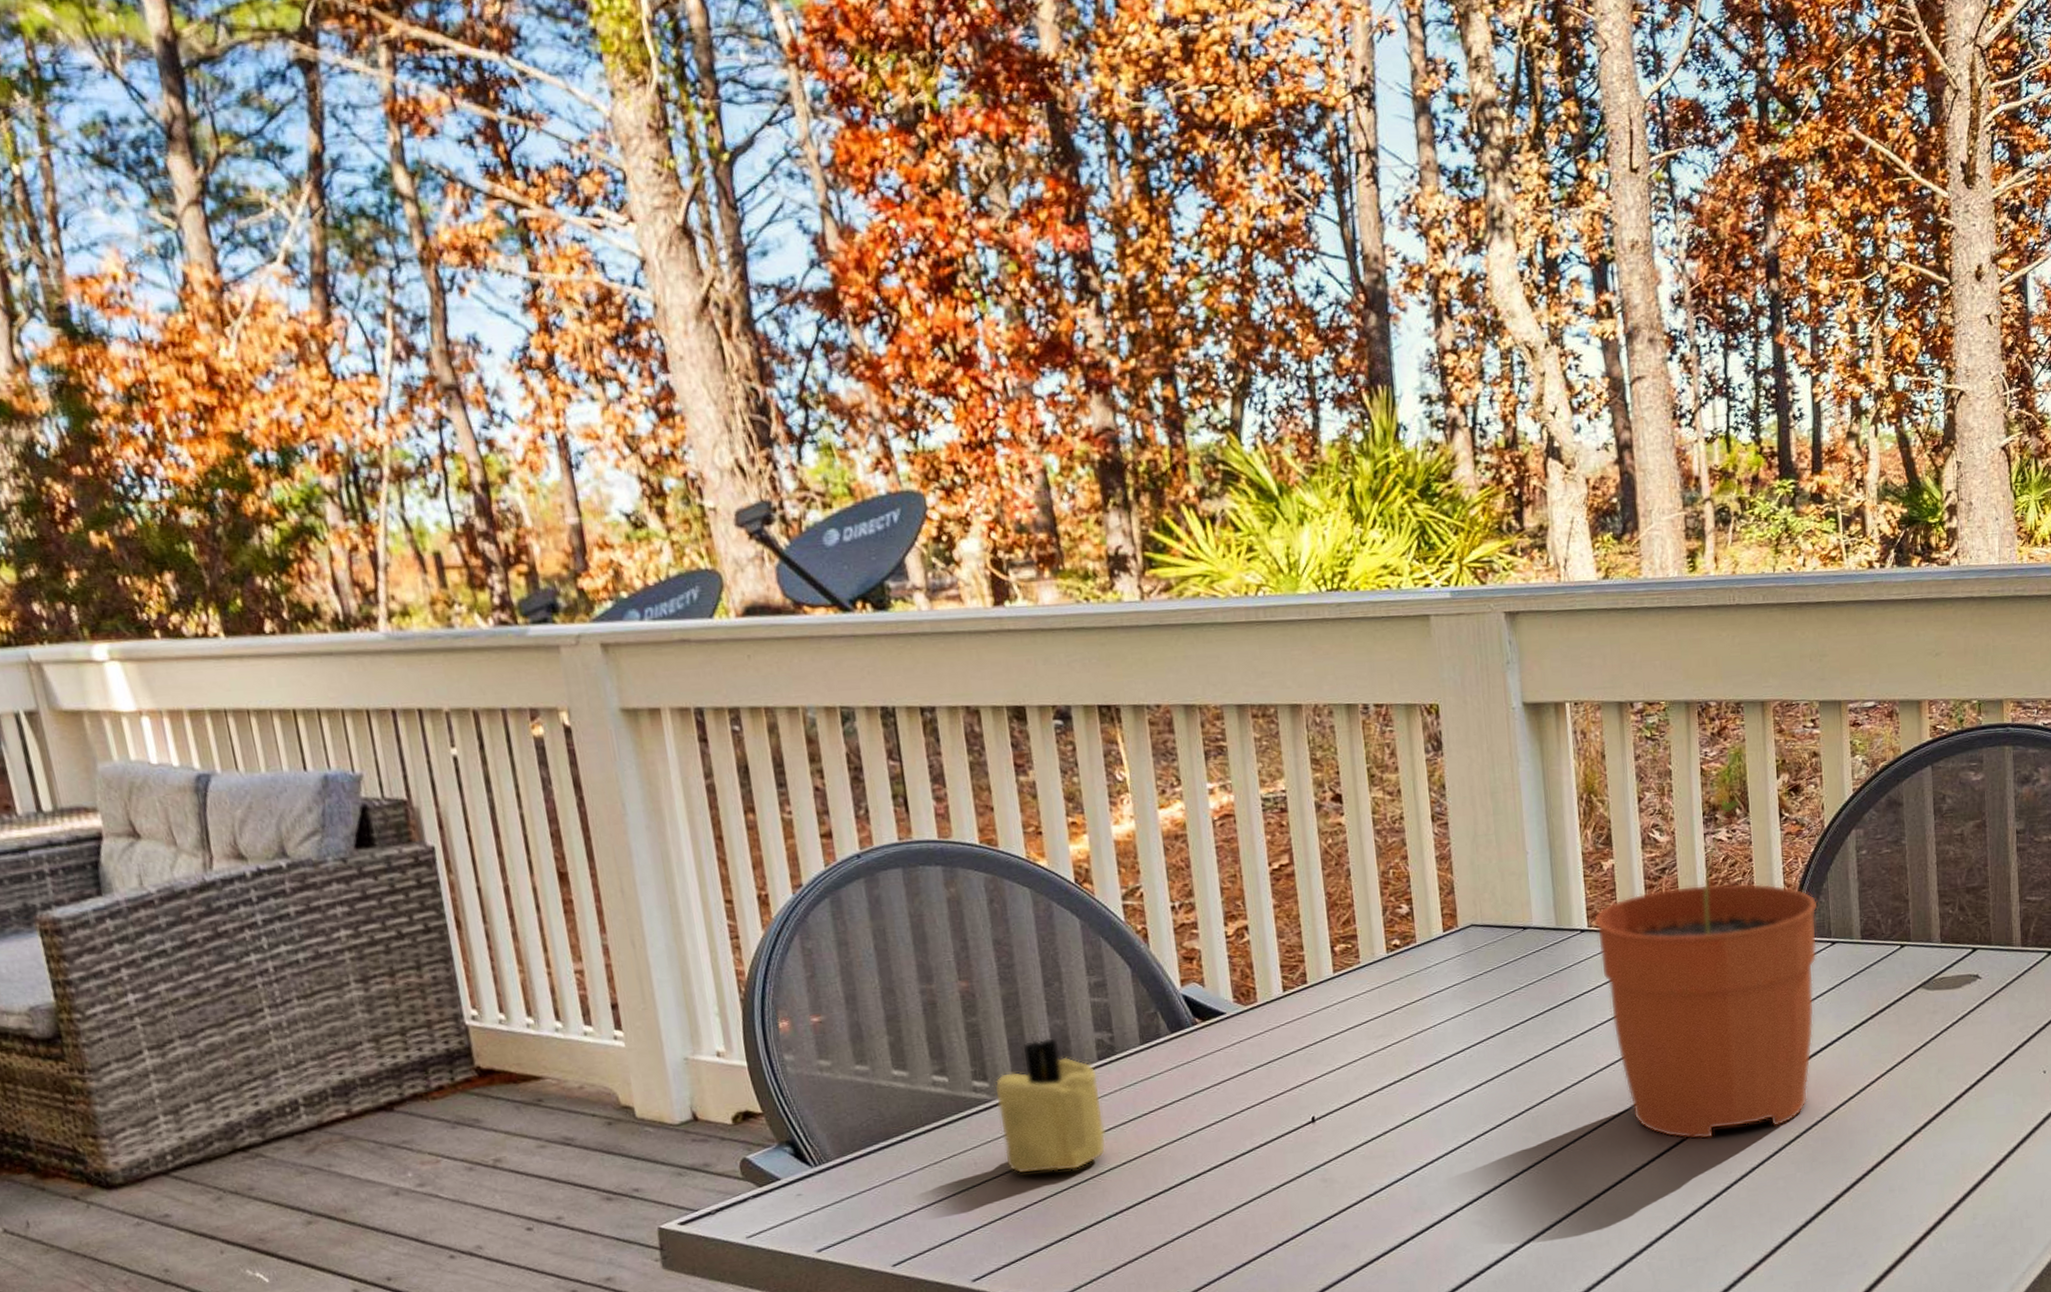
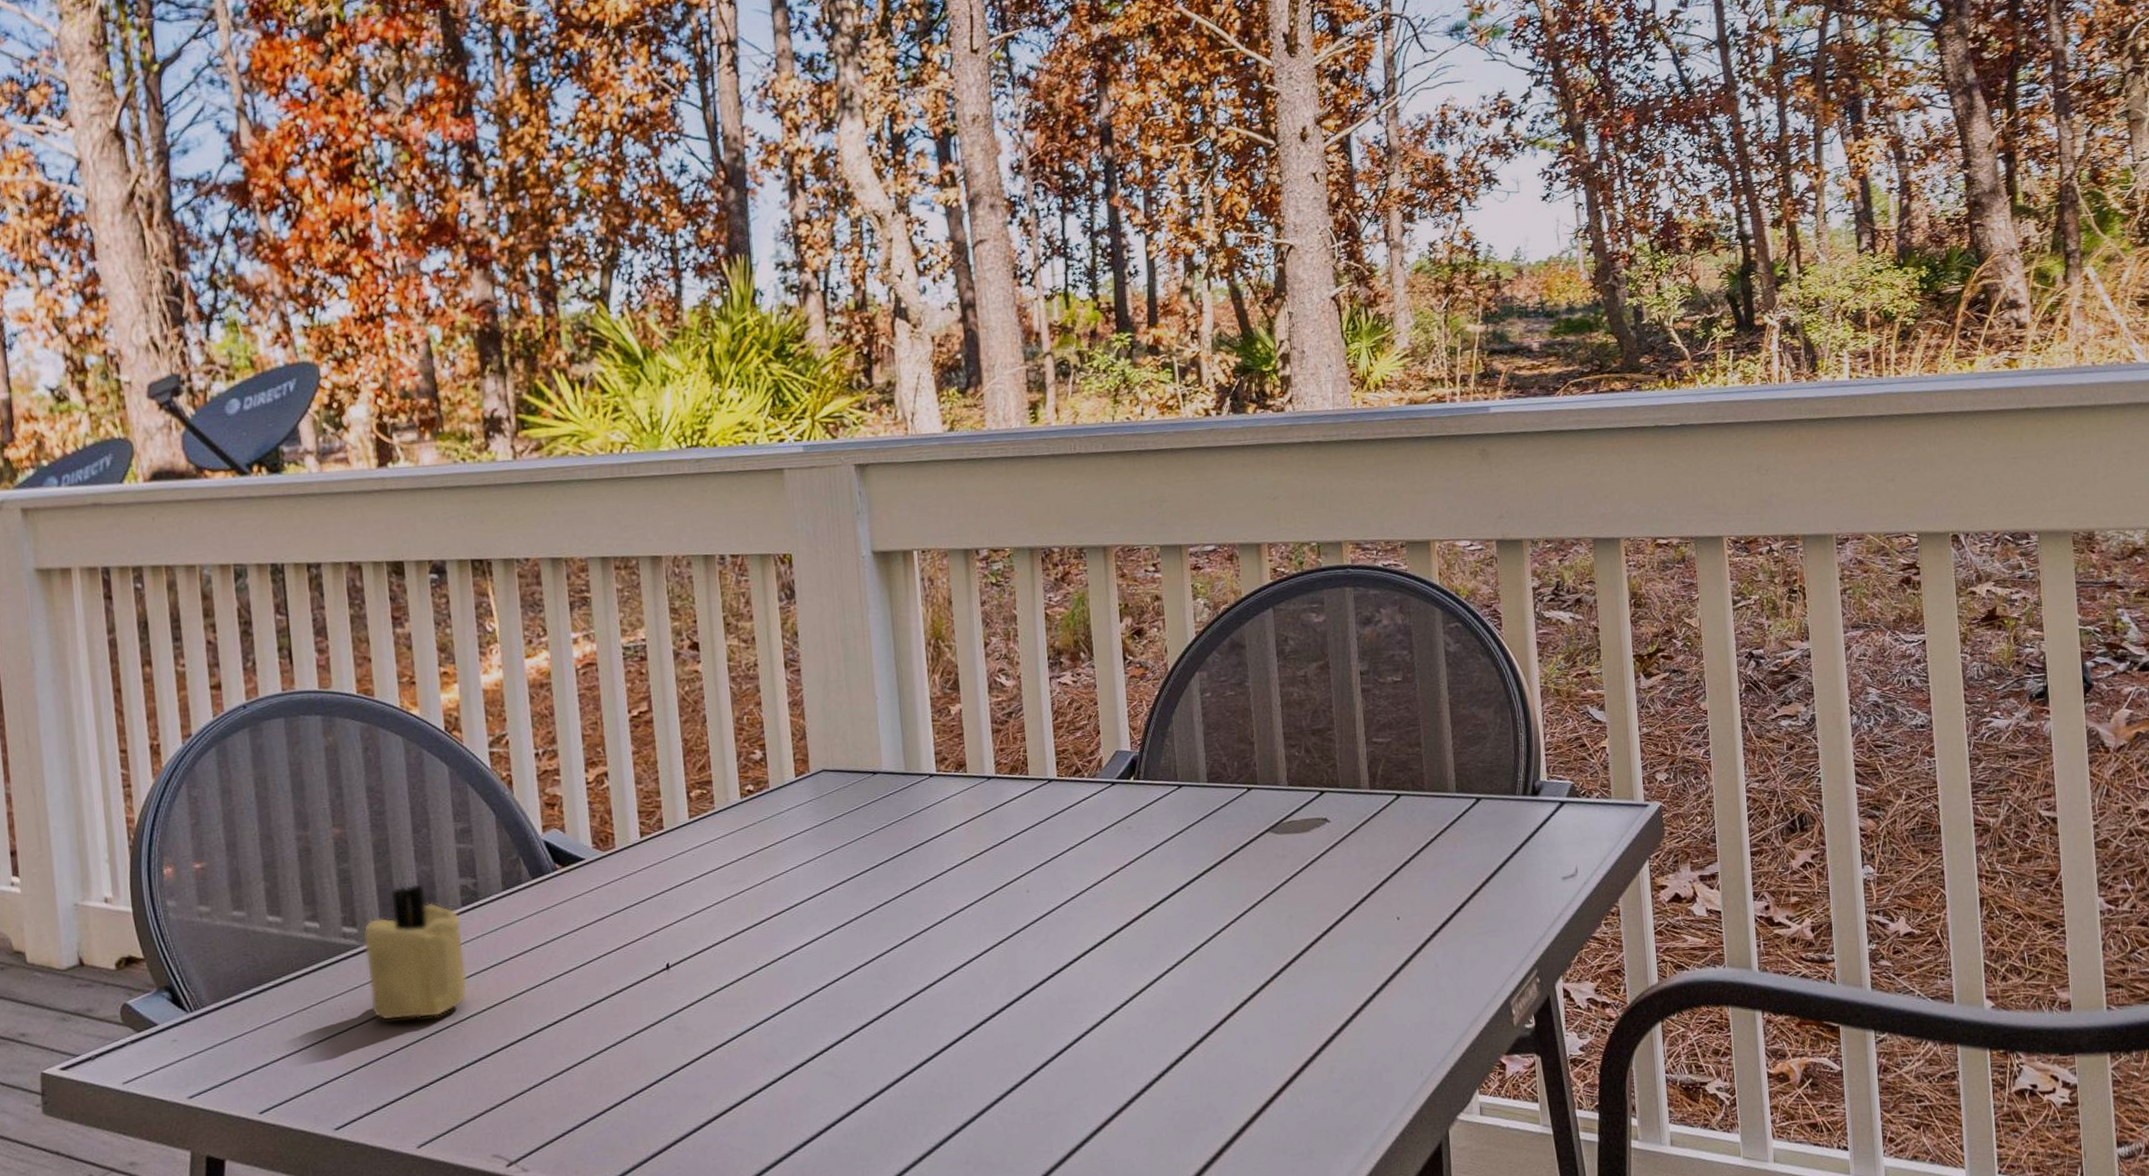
plant pot: present [1593,798,1818,1140] -> none [942,642,1164,988]

